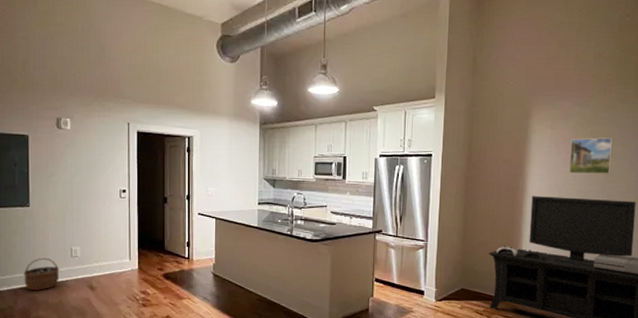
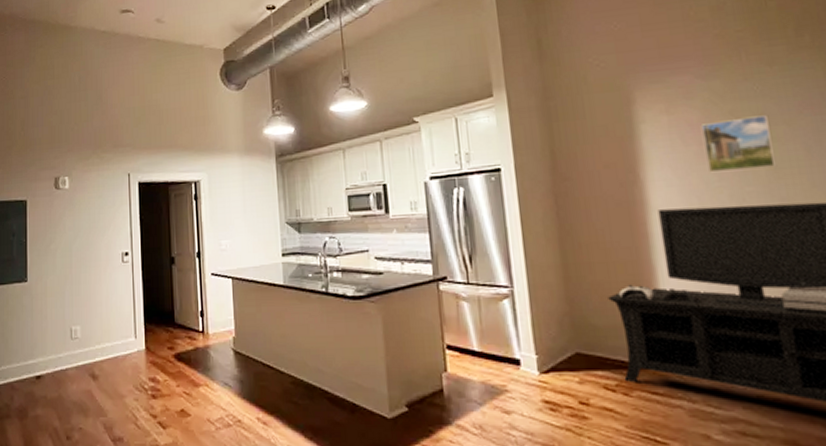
wicker basket: present [23,257,60,291] -> none [20,341,59,384]

